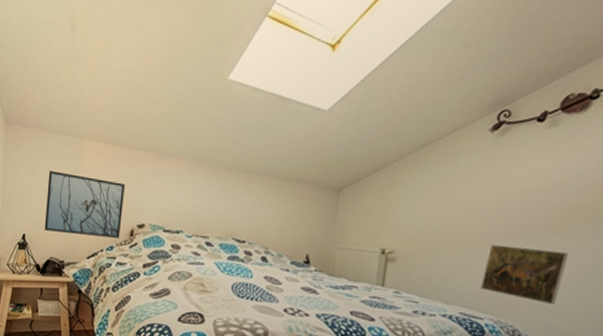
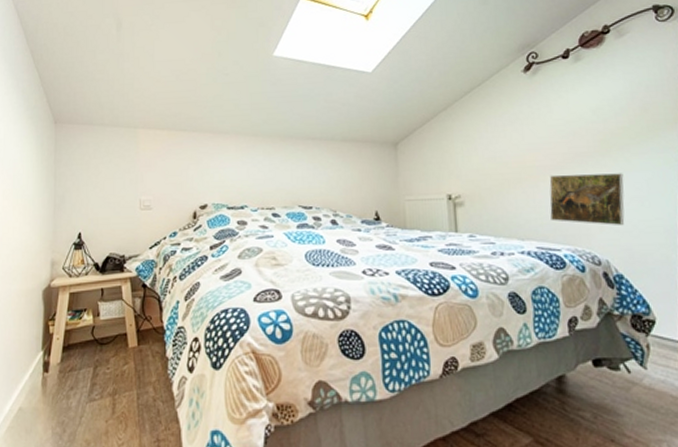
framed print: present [44,171,125,238] -> none [101,164,183,226]

